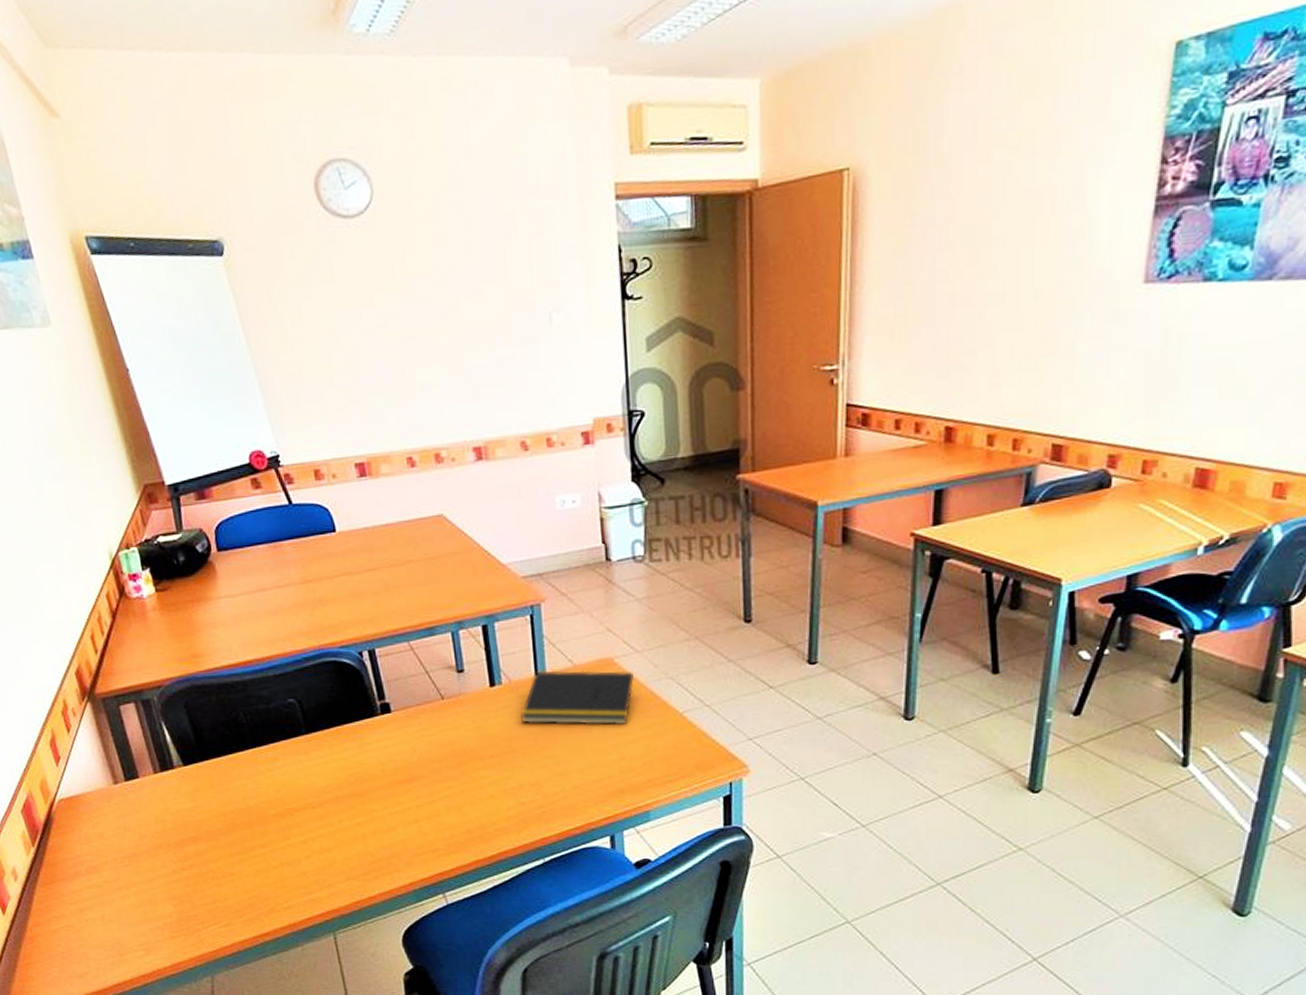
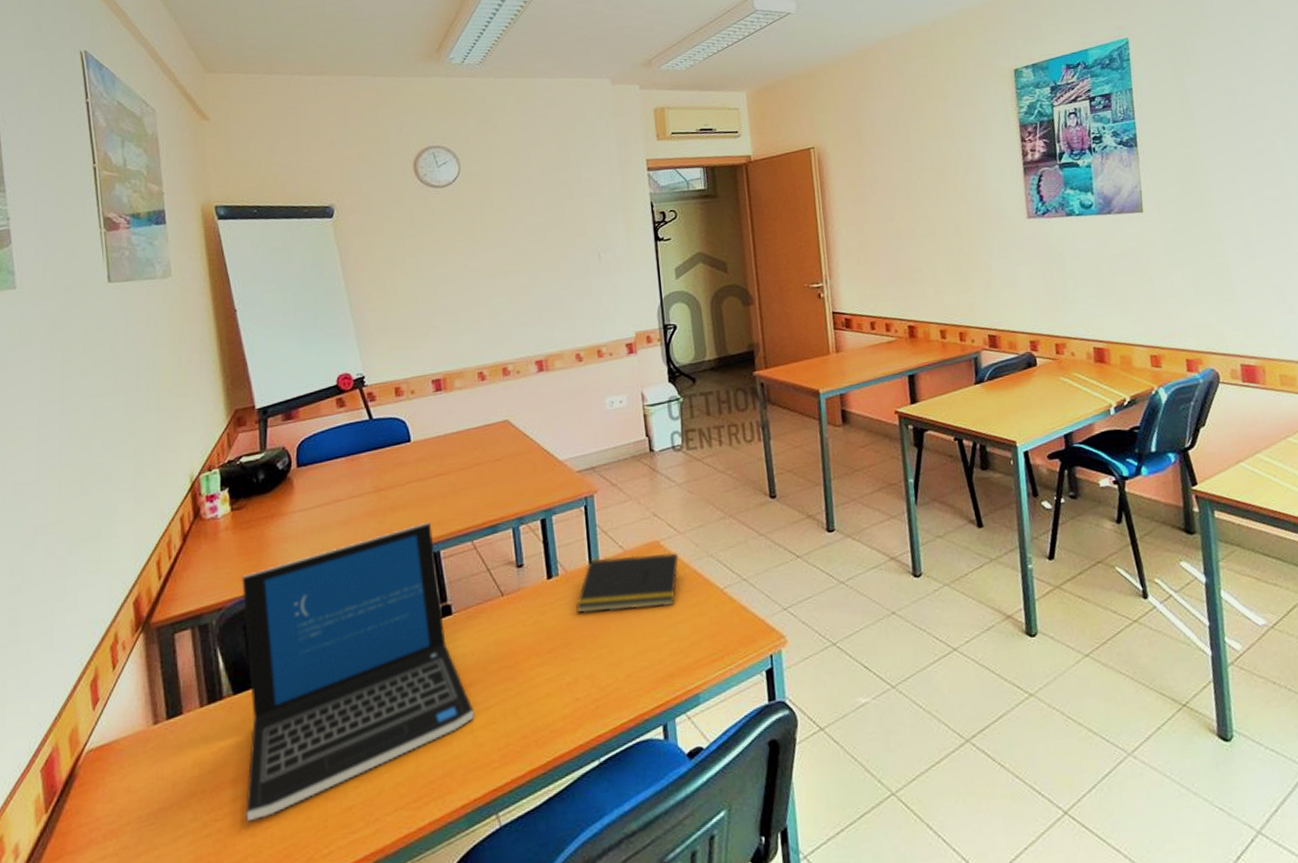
laptop: none [176,619,418,874] -> present [242,522,474,822]

